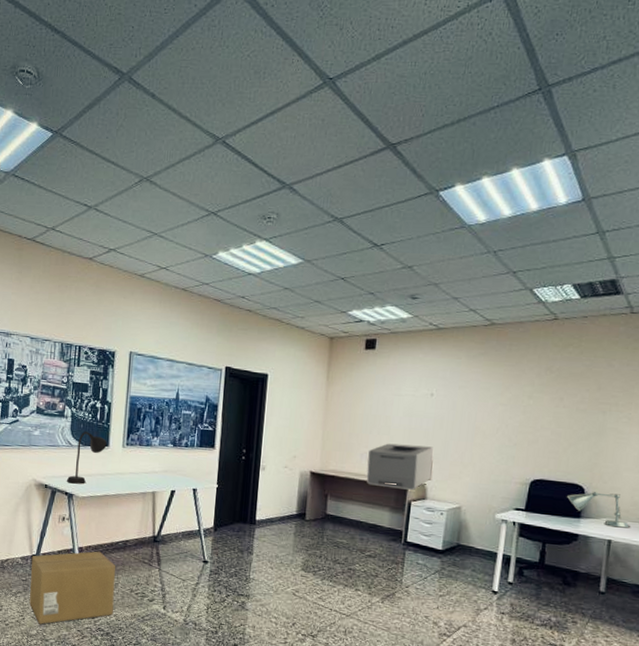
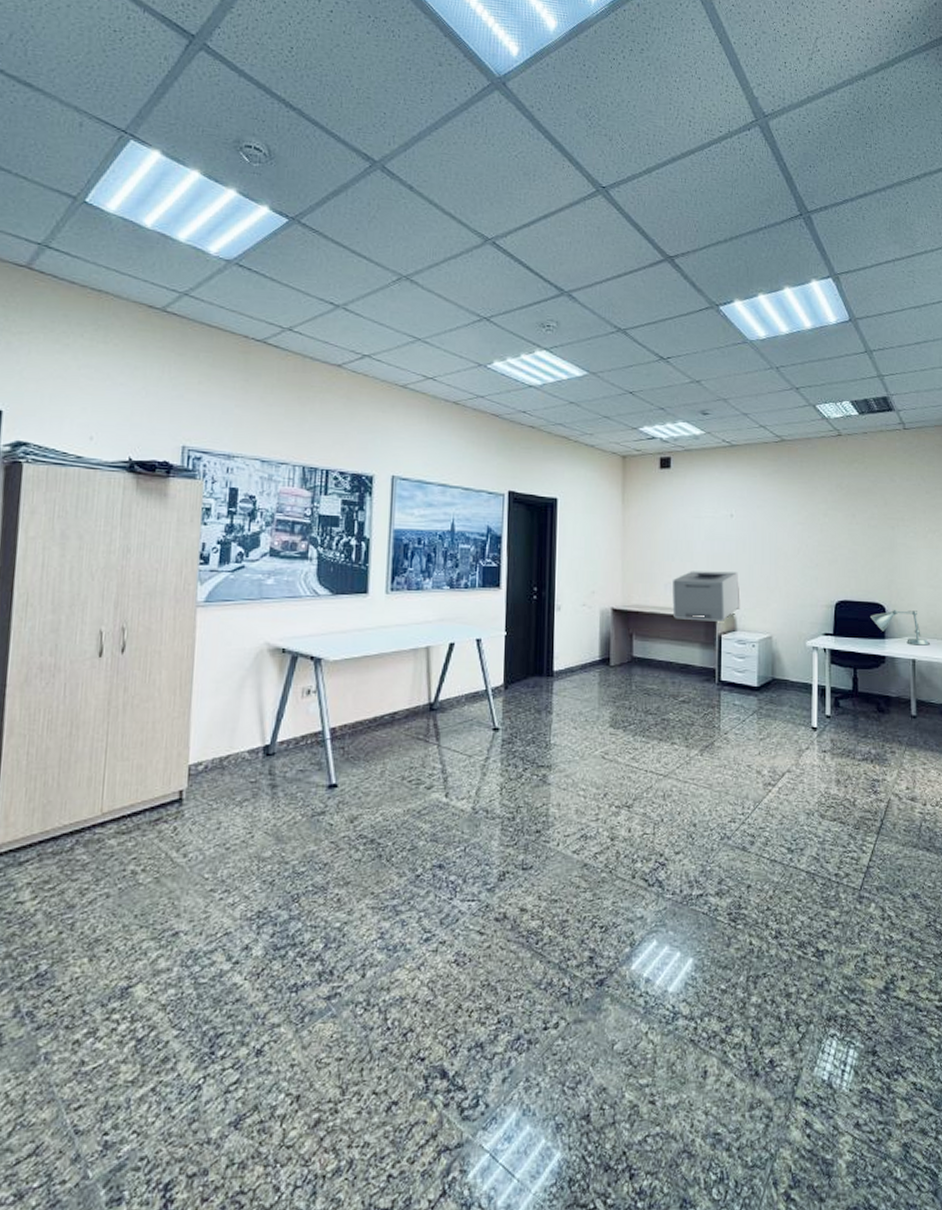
box: present [29,551,116,625] -> none [261,730,382,841]
desk lamp: present [66,432,107,484] -> none [311,577,366,644]

